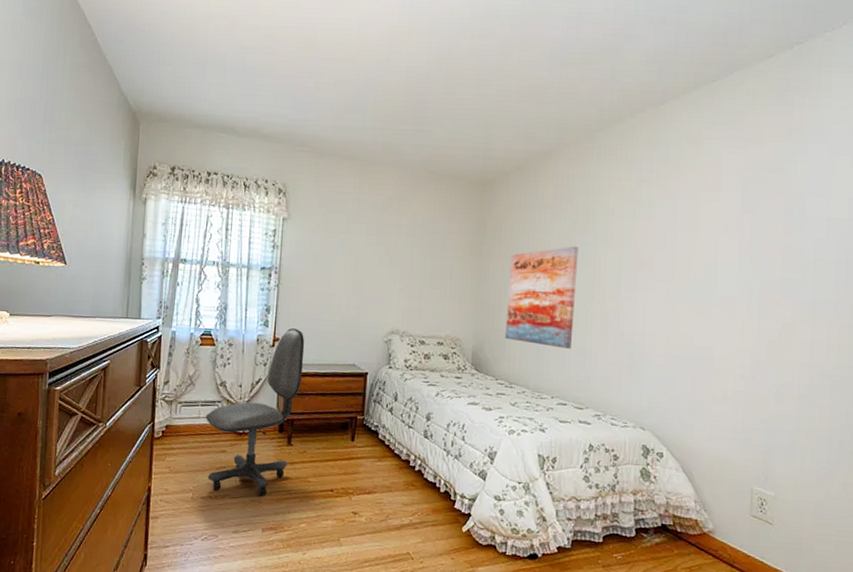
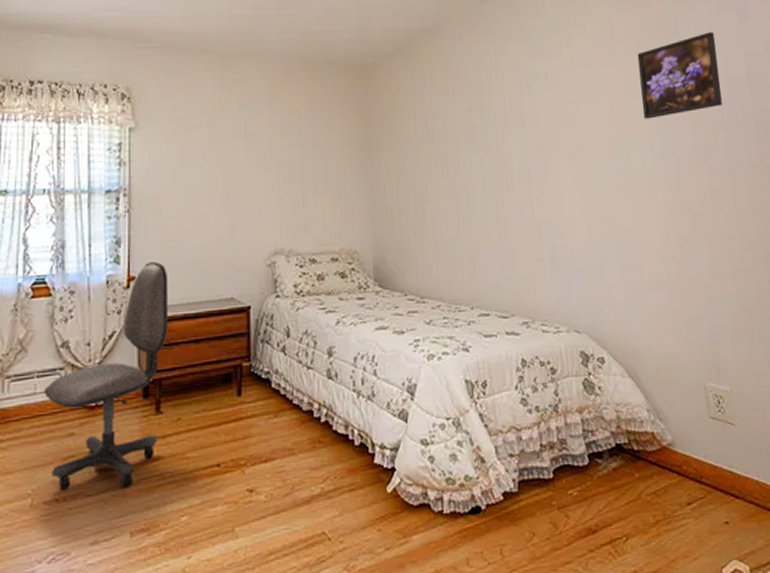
wall art: present [505,246,579,349] -> none [404,130,486,249]
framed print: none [737,174,823,251] -> present [637,32,722,119]

